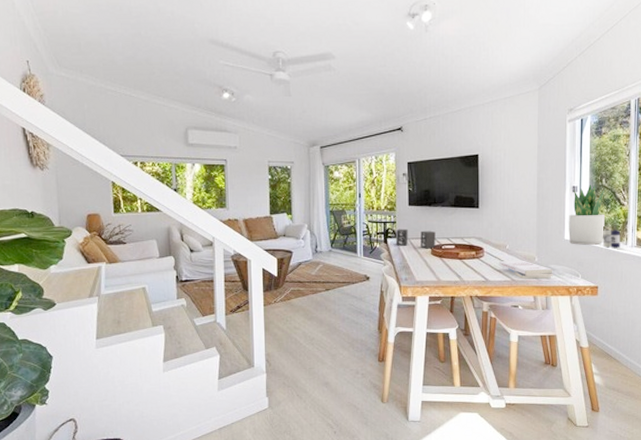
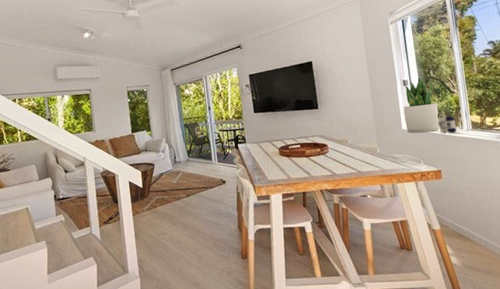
speaker: present [396,228,436,249] -> none [245,133,283,151]
books: present [499,260,553,279] -> none [344,152,396,169]

